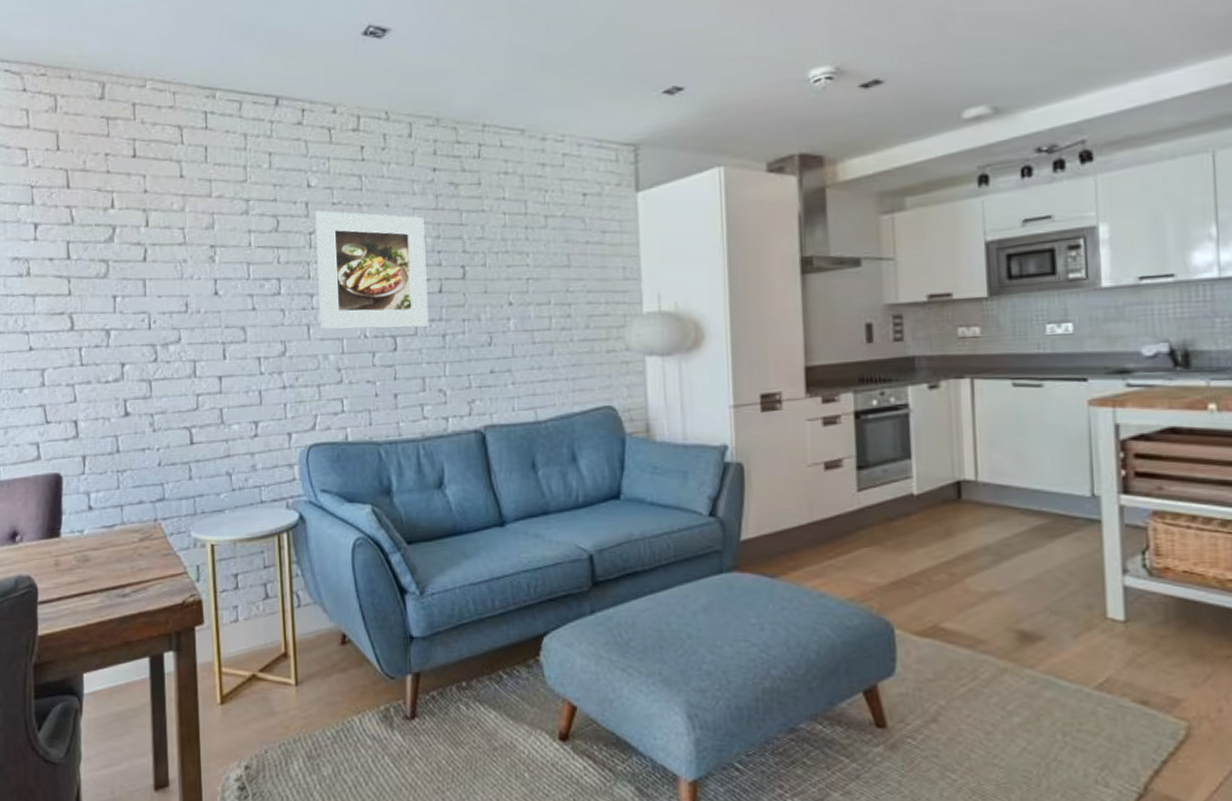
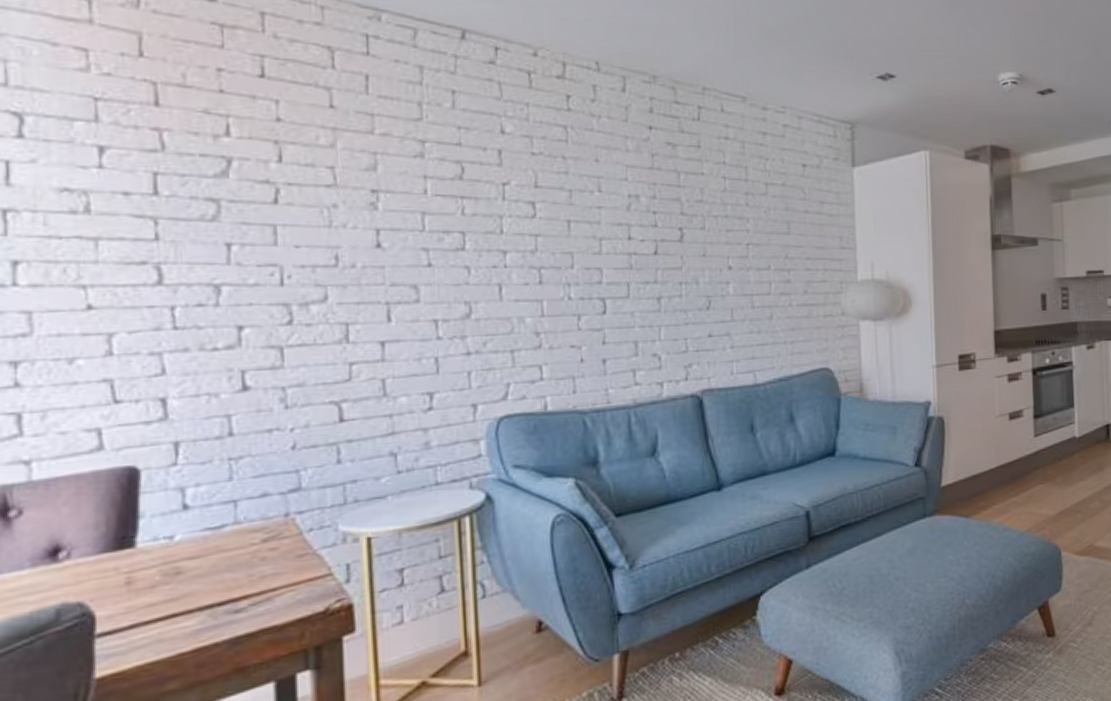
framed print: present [315,210,429,330] -> none [510,160,643,291]

